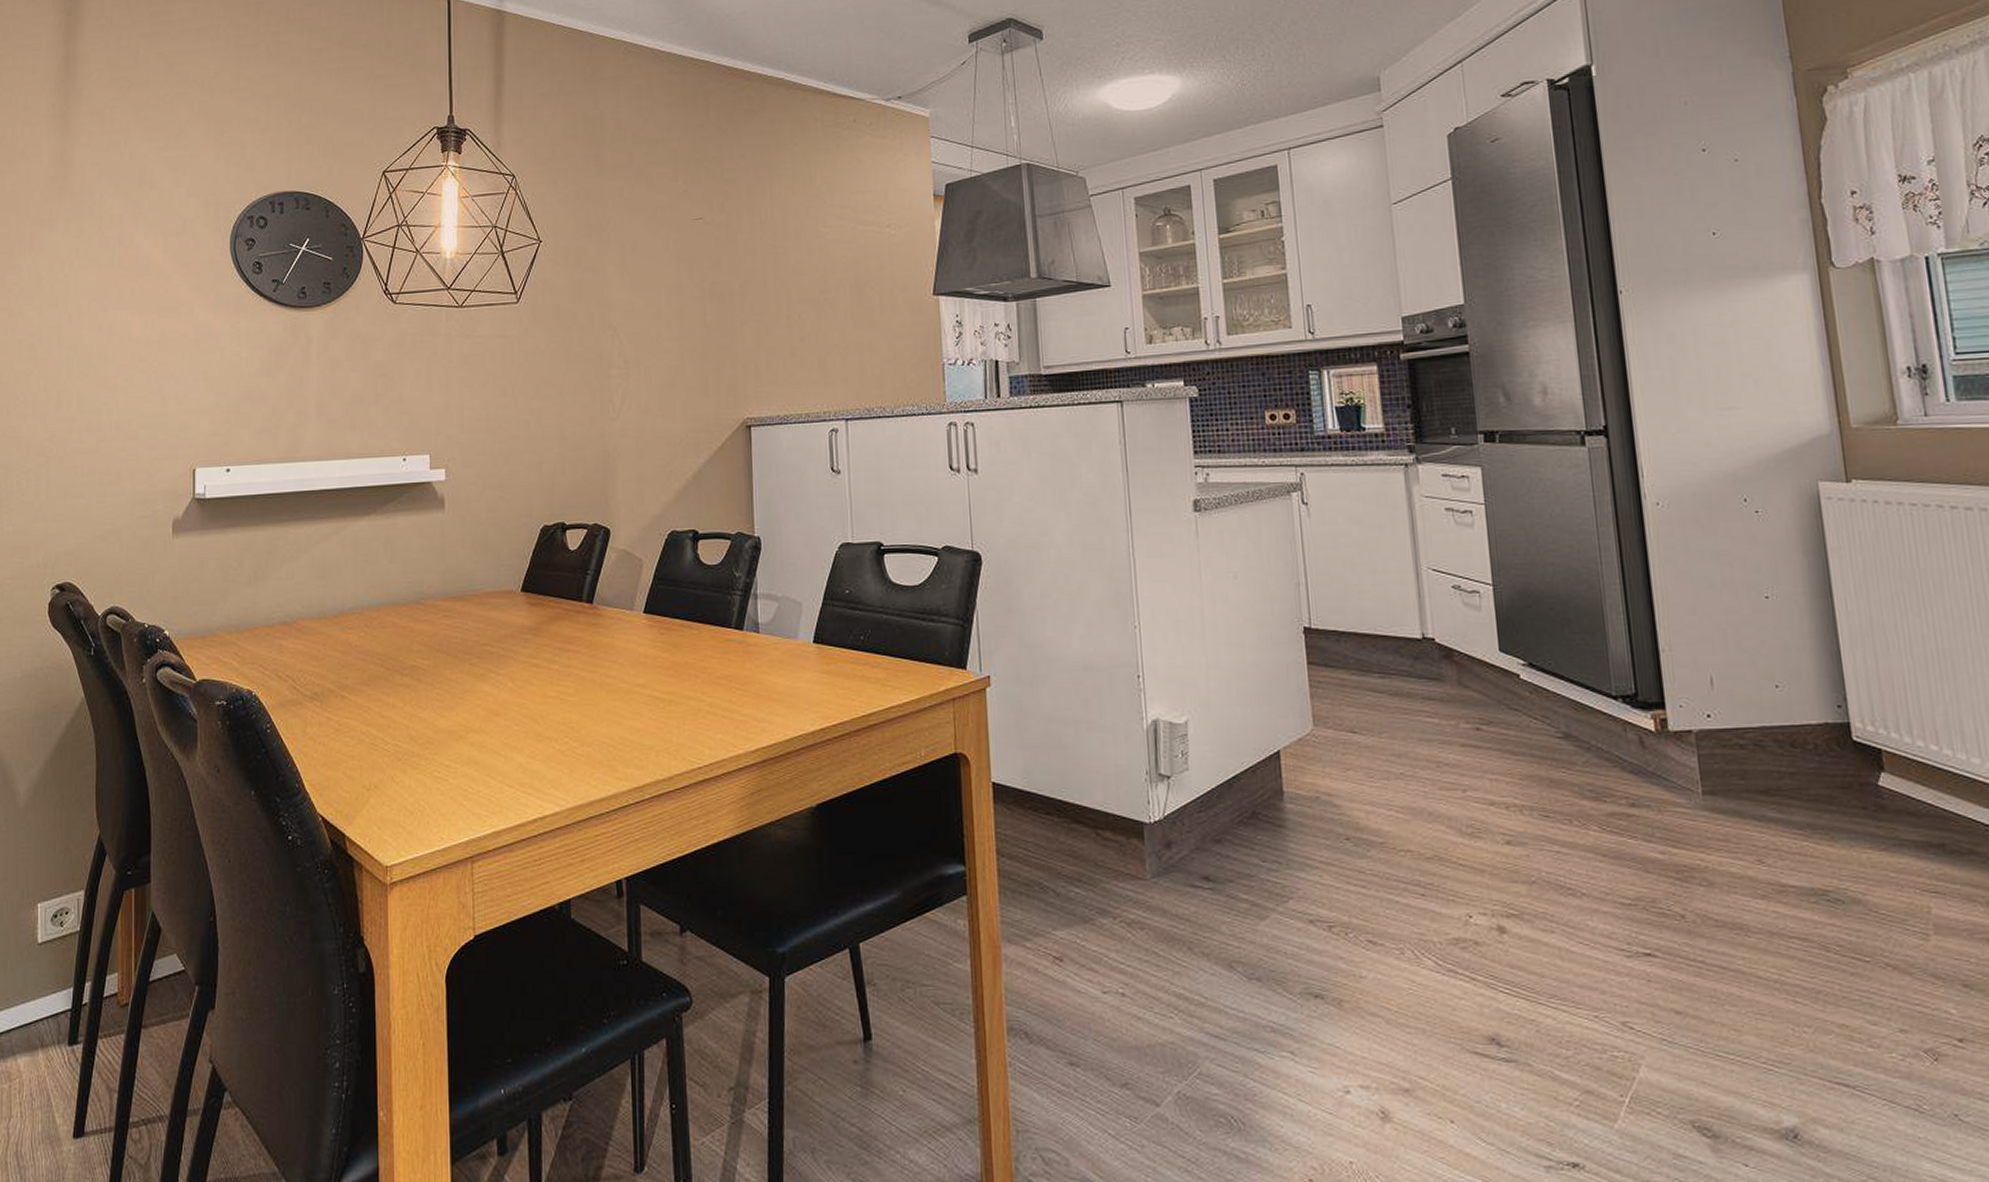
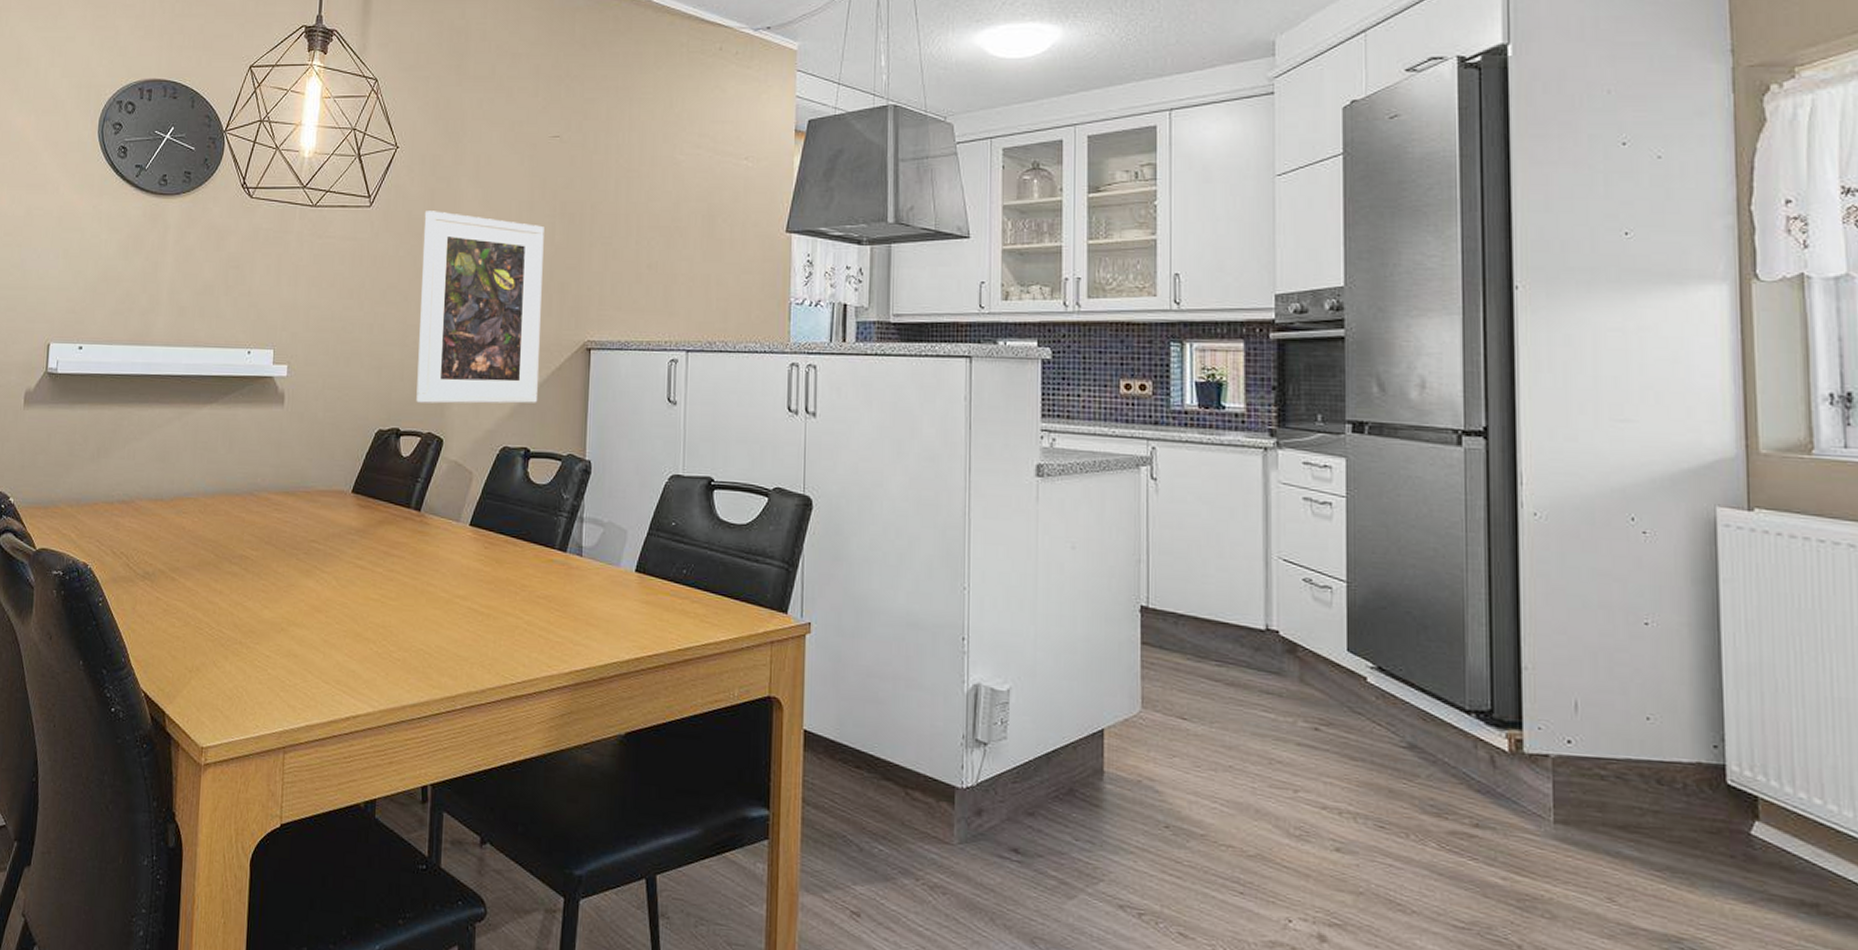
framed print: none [573,301,701,495] -> present [416,211,544,404]

